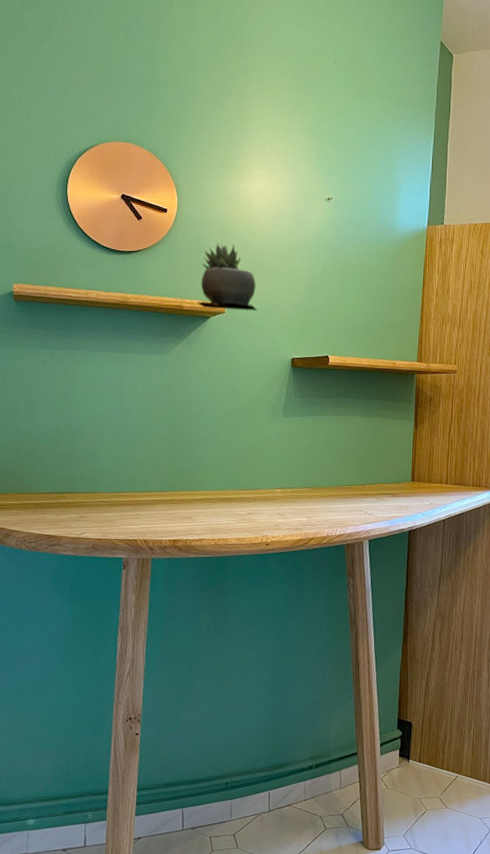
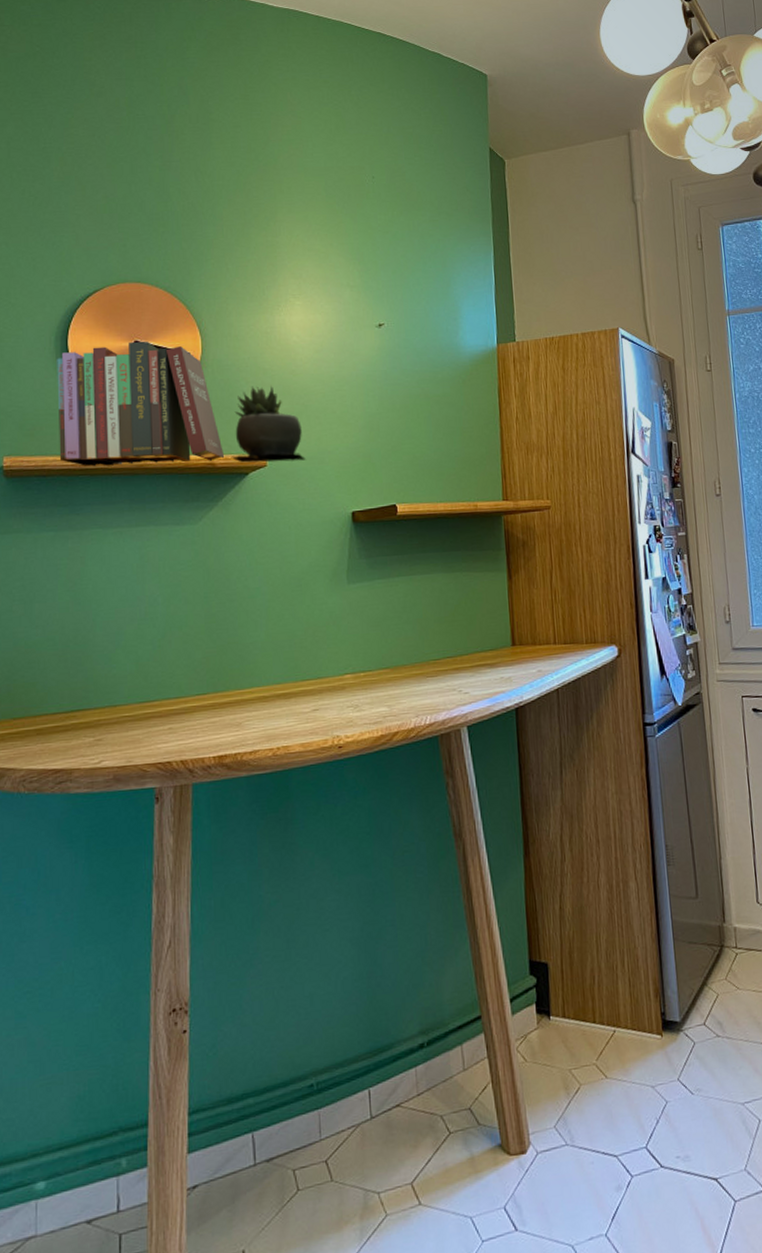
books: none [58,195,191,304] -> present [57,342,225,467]

